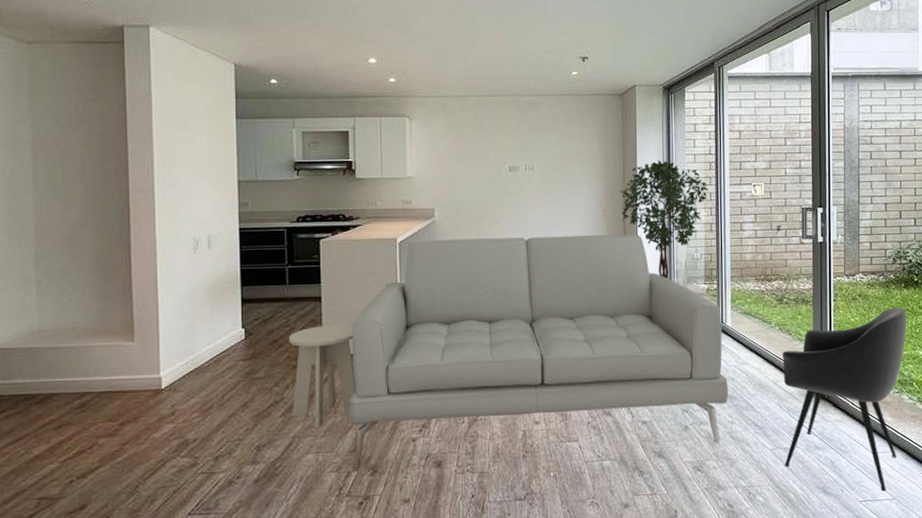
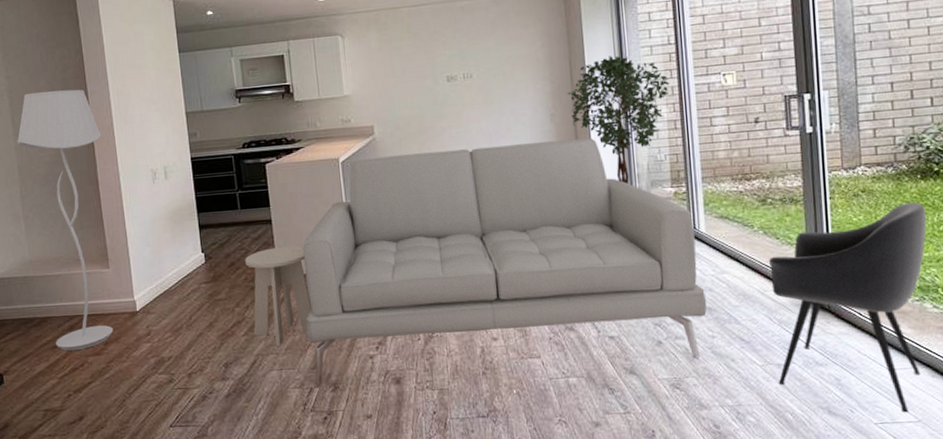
floor lamp: none [37,145,139,432] -> present [17,89,114,351]

